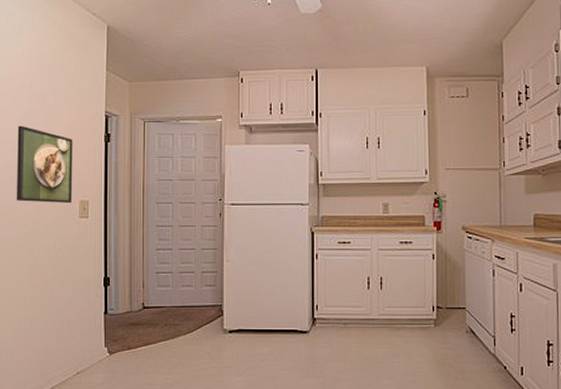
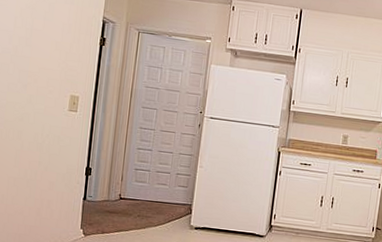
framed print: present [16,125,73,204] -> none [9,17,70,97]

